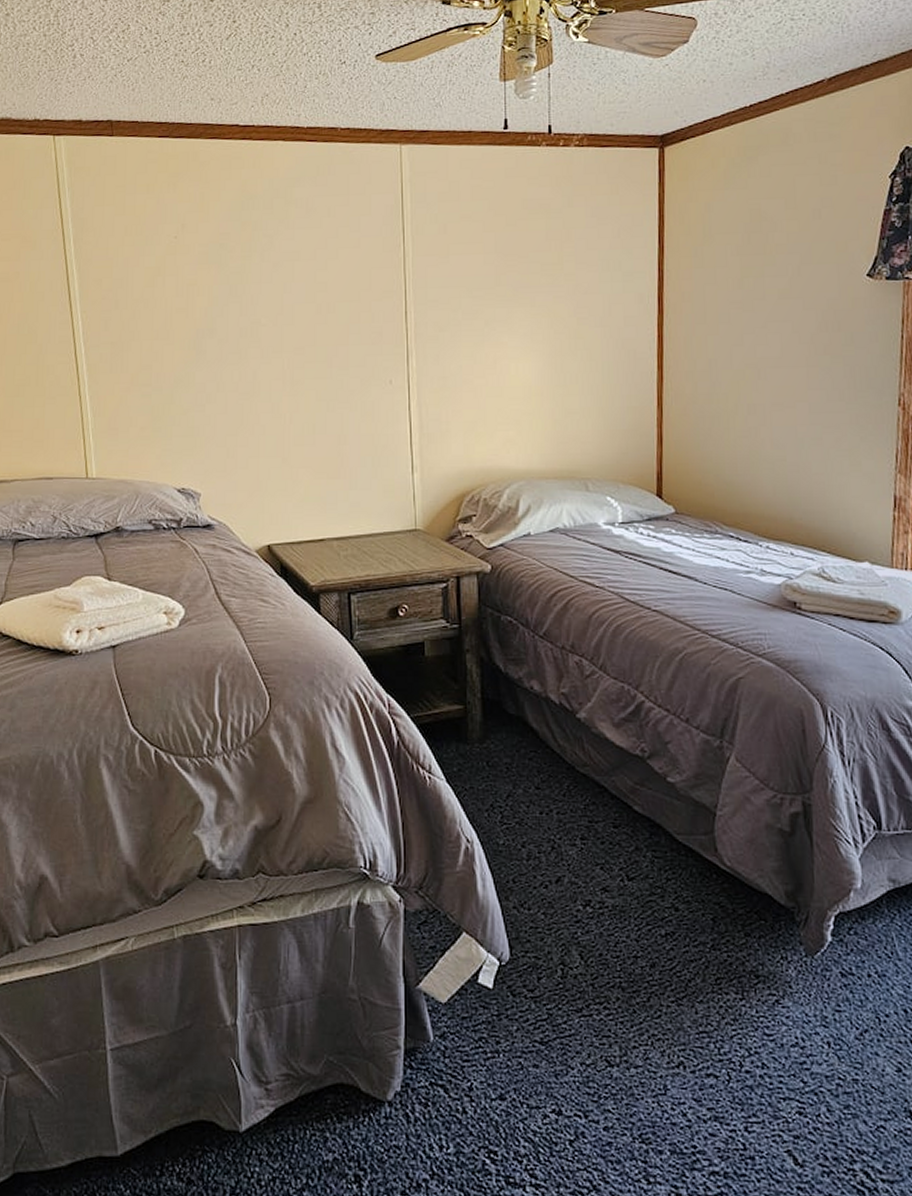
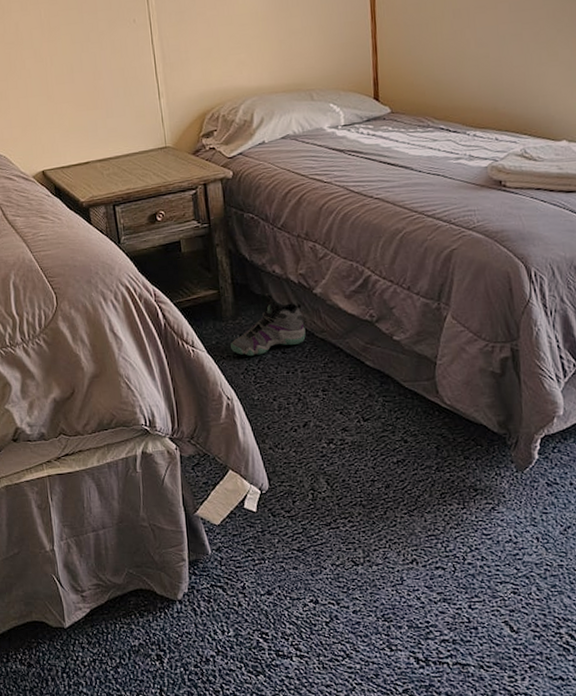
sneaker: none [475,714,565,790] -> present [231,293,306,357]

